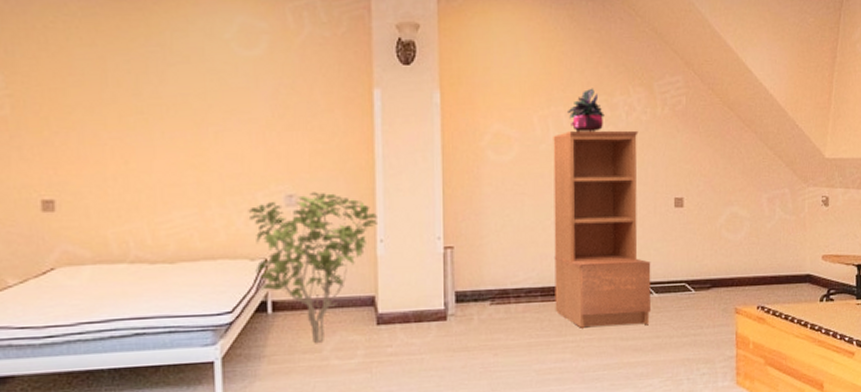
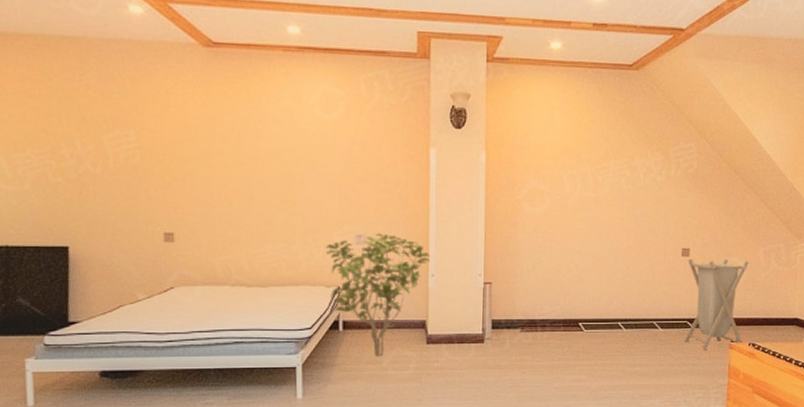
bookshelf: present [553,130,651,328] -> none [574,188,659,355]
potted plant: present [566,88,604,133] -> none [592,152,625,190]
laundry hamper: none [682,208,751,316] -> present [684,258,749,350]

